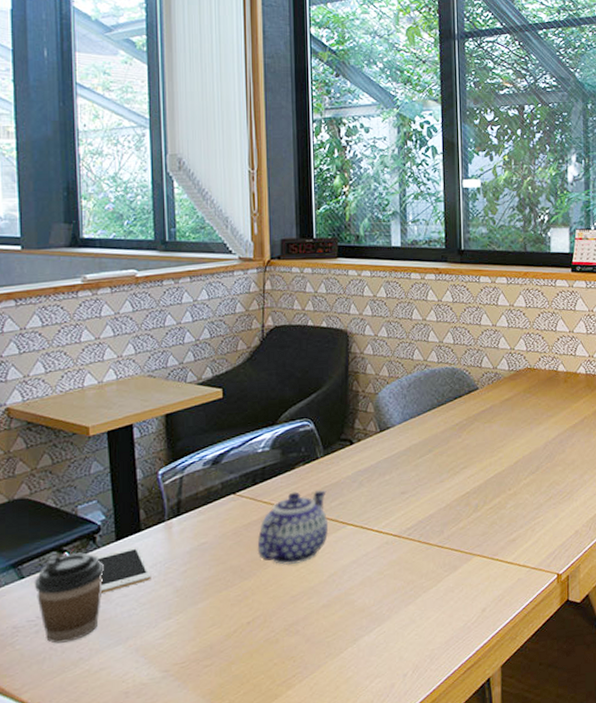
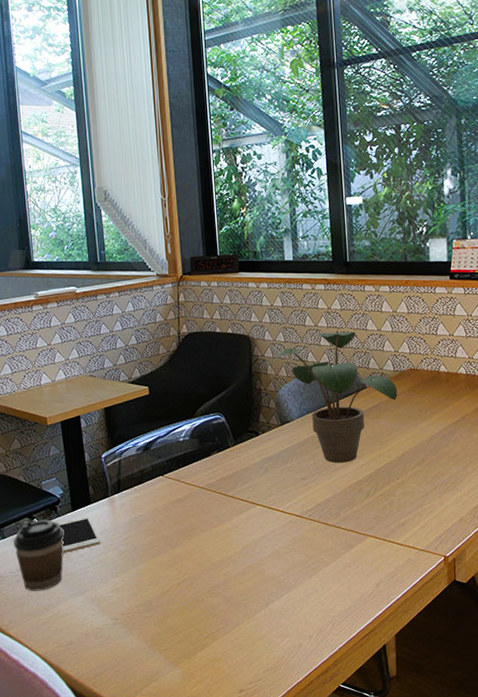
teapot: present [257,489,329,565] -> none [182,474,241,537]
potted plant: none [370,325,512,474] -> present [270,331,398,463]

